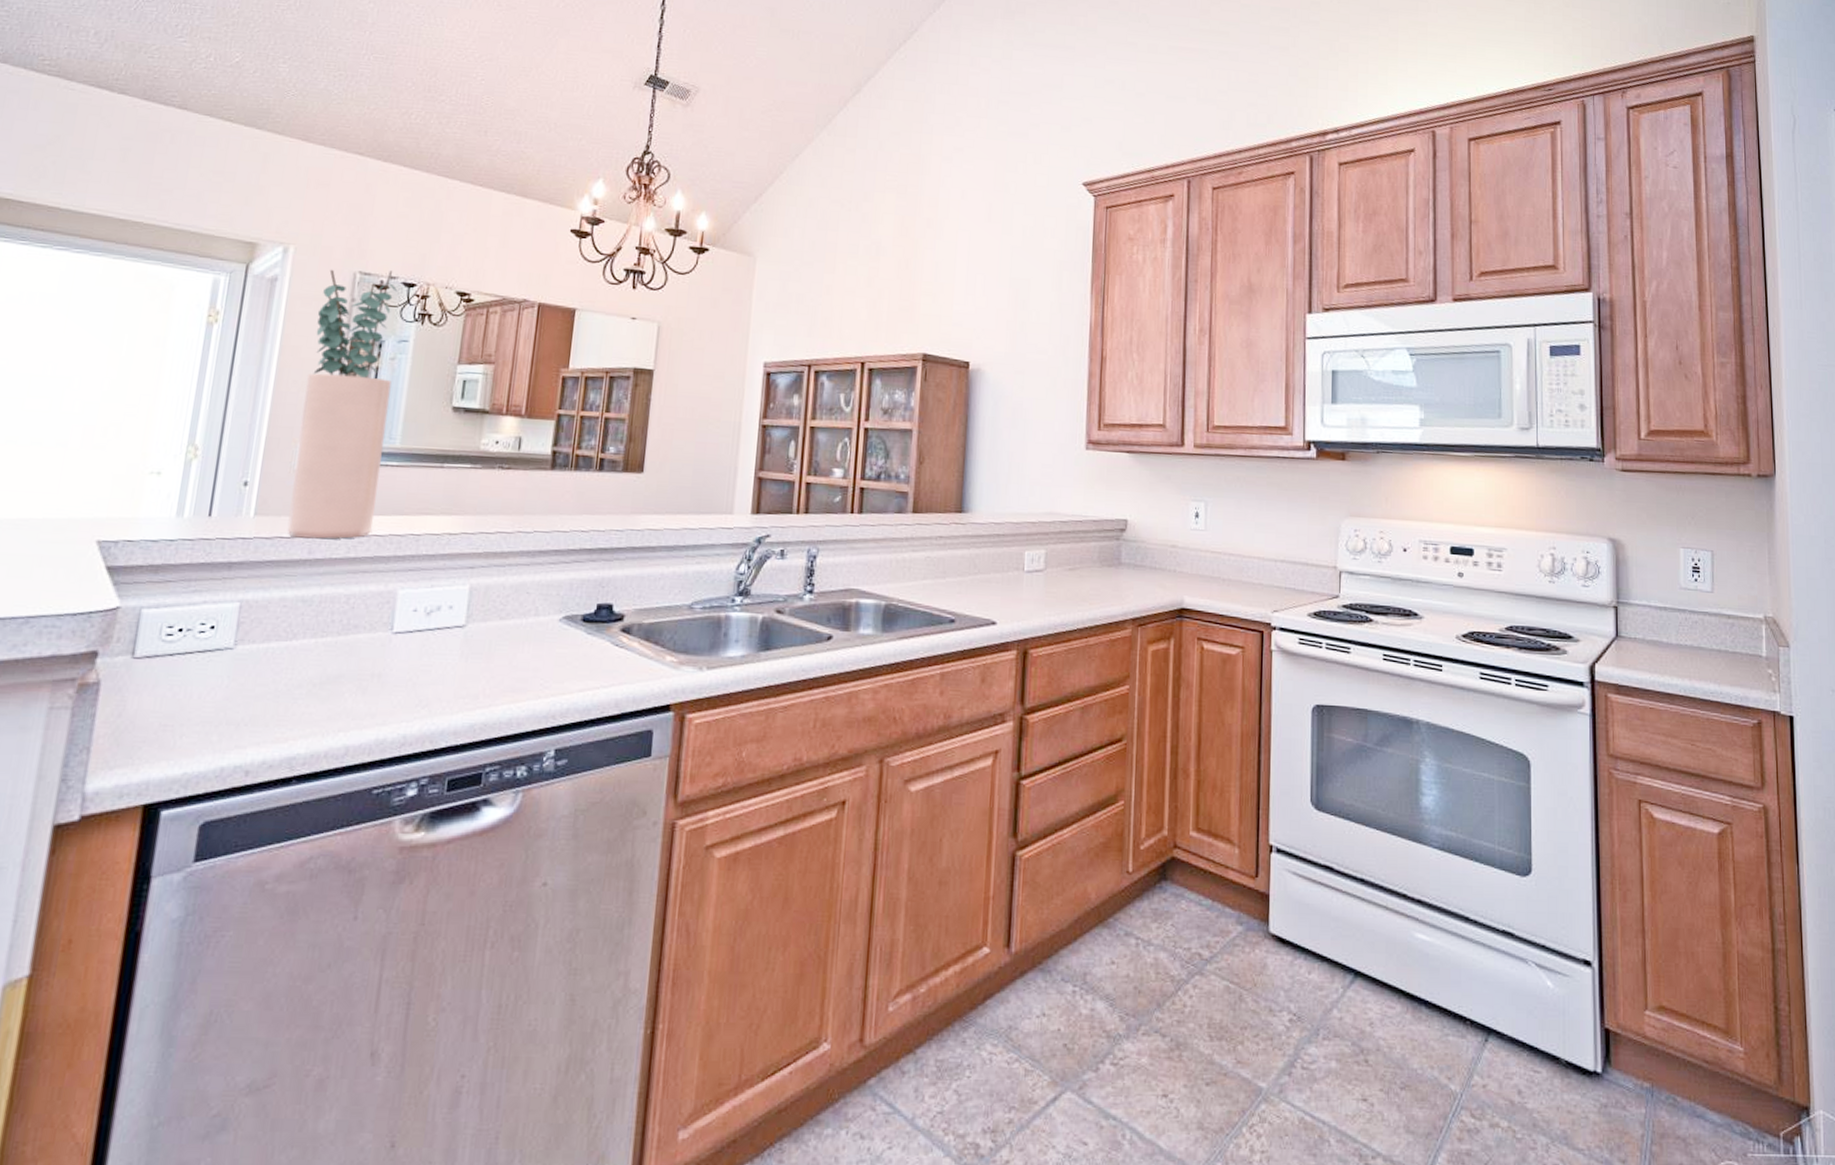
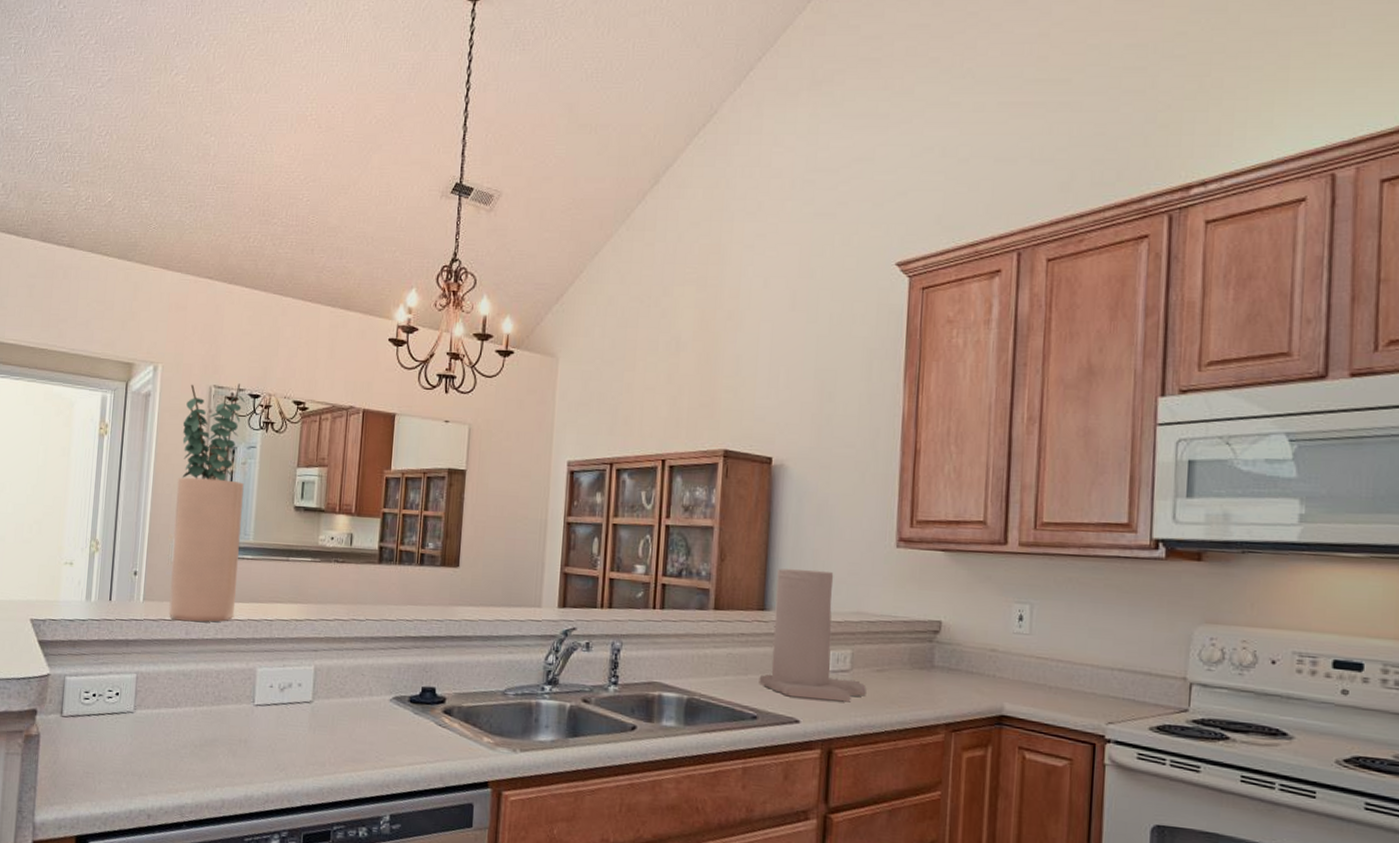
paper towel: none [956,471,1060,602] -> present [759,568,867,703]

